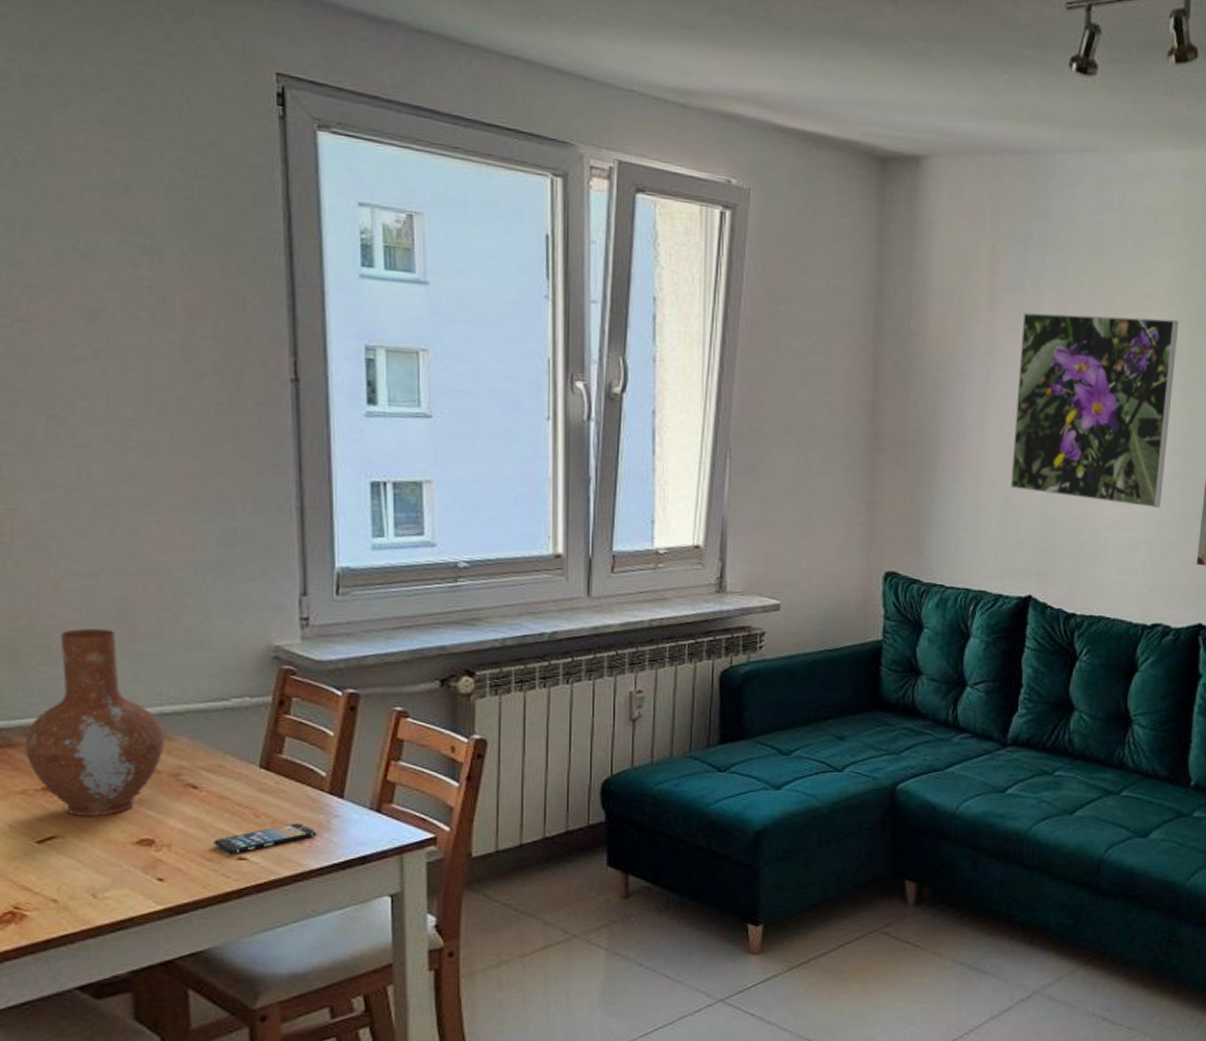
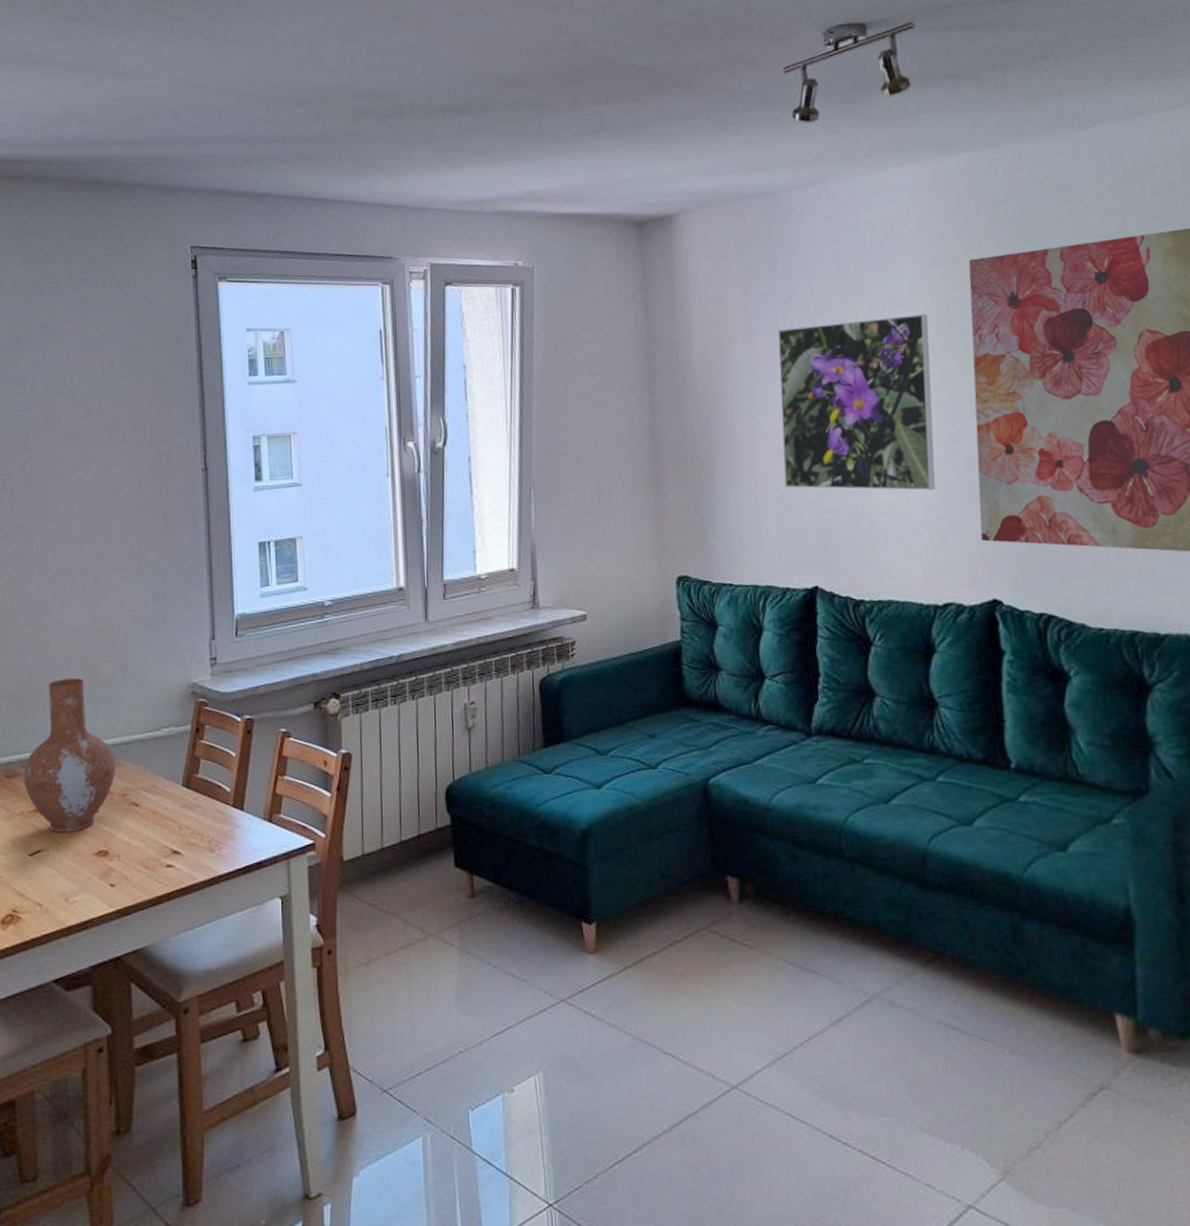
smartphone: present [213,823,317,854] -> none [150,833,224,862]

